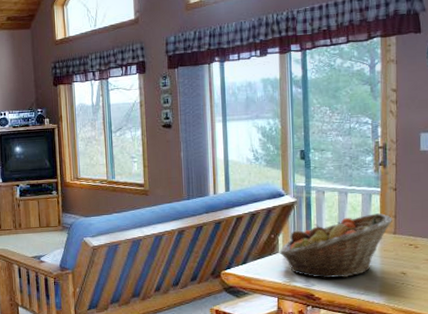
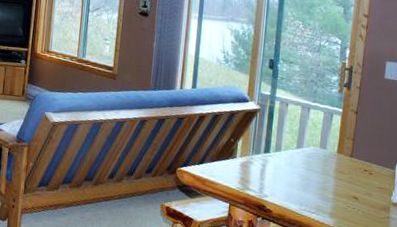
fruit basket: present [279,213,392,279] -> none [236,132,351,193]

